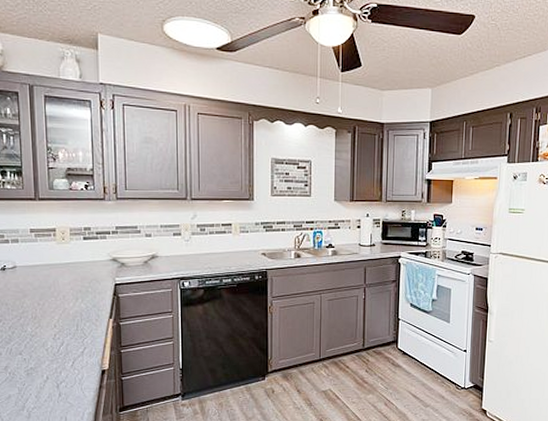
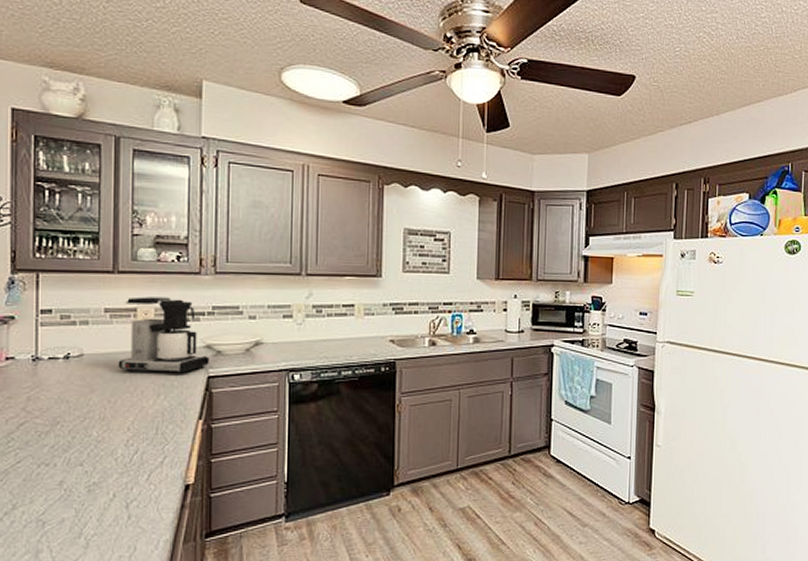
coffee maker: none [43,219,115,282] -> present [118,297,209,374]

